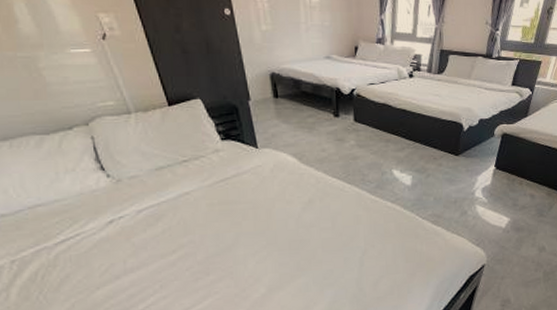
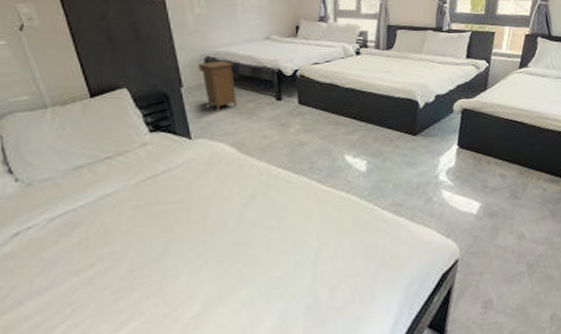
nightstand: none [264,77,299,123] -> present [198,60,237,110]

